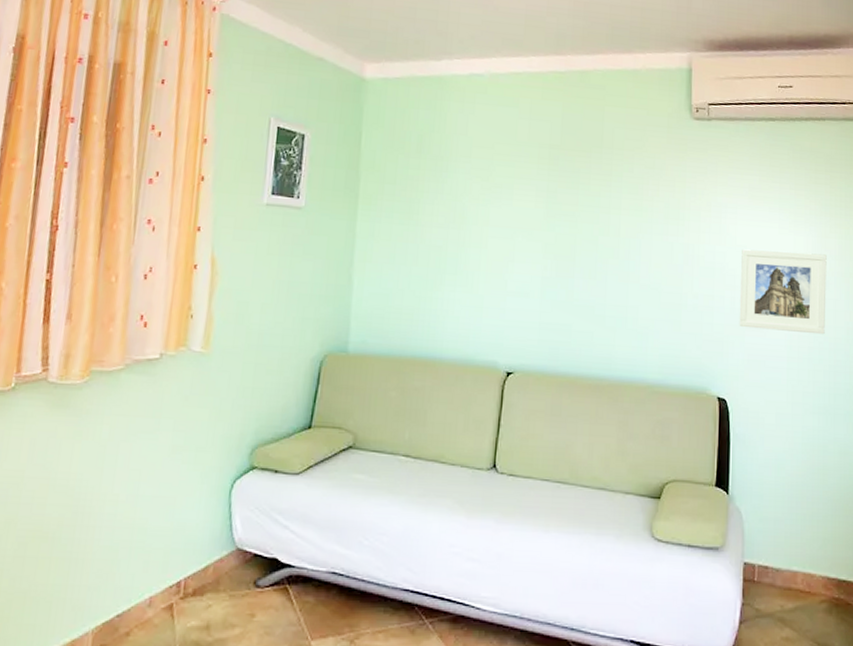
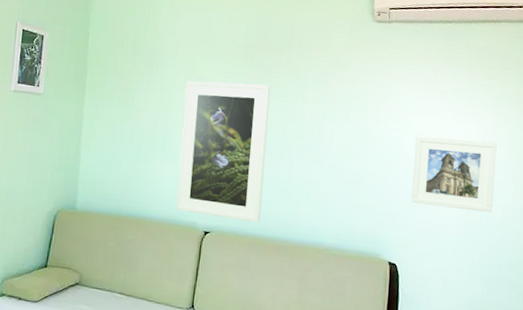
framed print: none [472,189,580,359] -> present [176,80,271,223]

